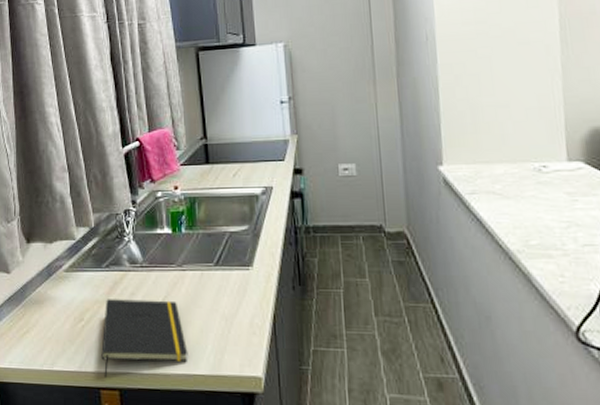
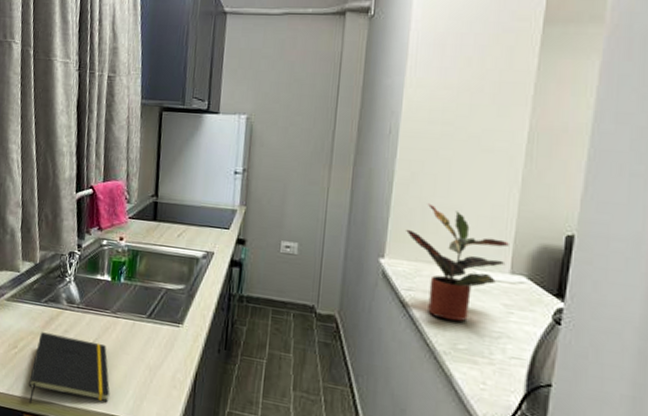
potted plant: none [459,104,562,218] -> present [406,203,509,322]

